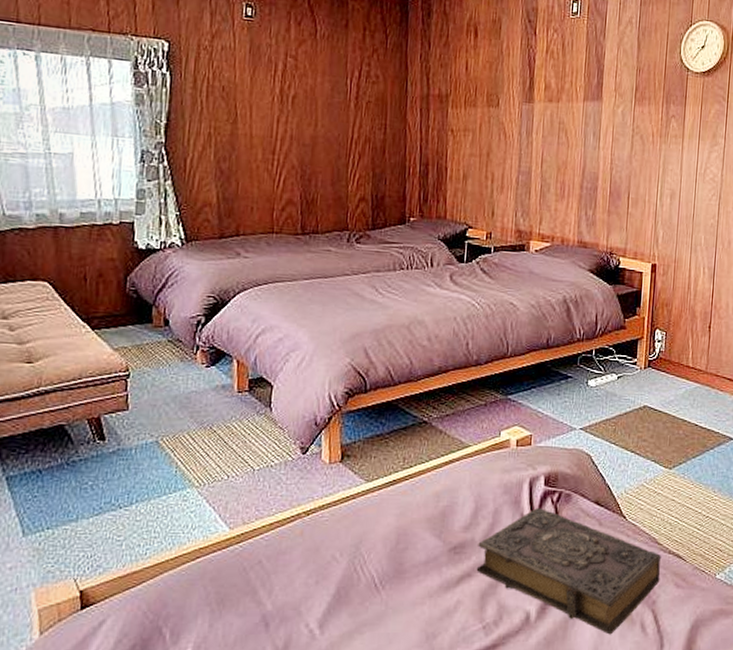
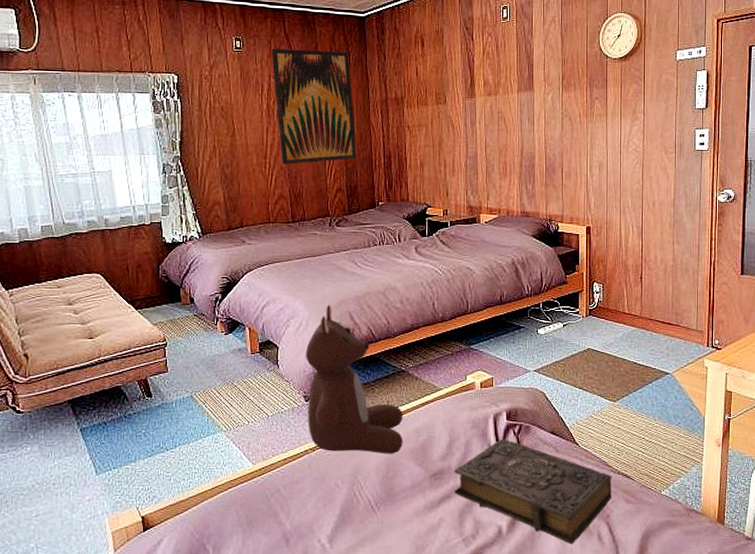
wall art: none [290,21,388,164] -> present [271,48,357,165]
teddy bear: none [303,338,422,522] -> present [305,305,403,454]

